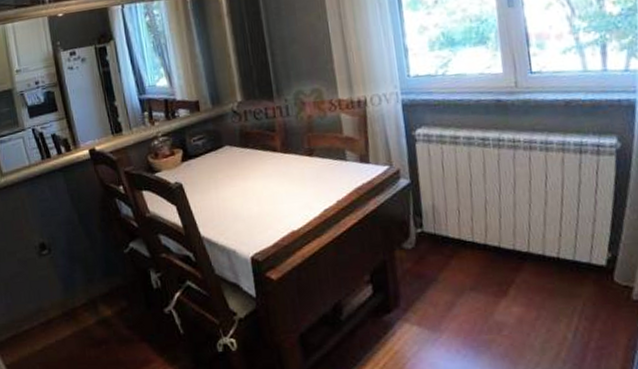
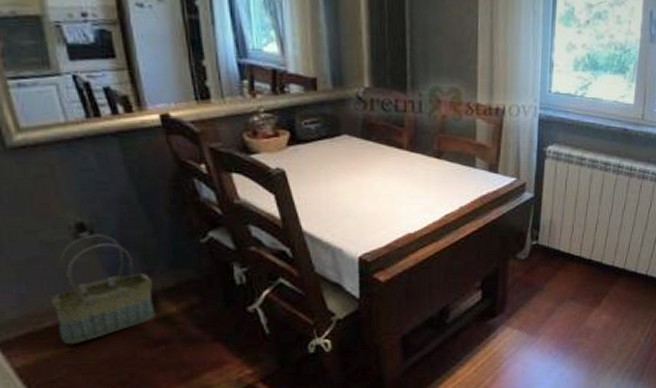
basket: none [26,251,97,345] -> present [50,234,156,345]

